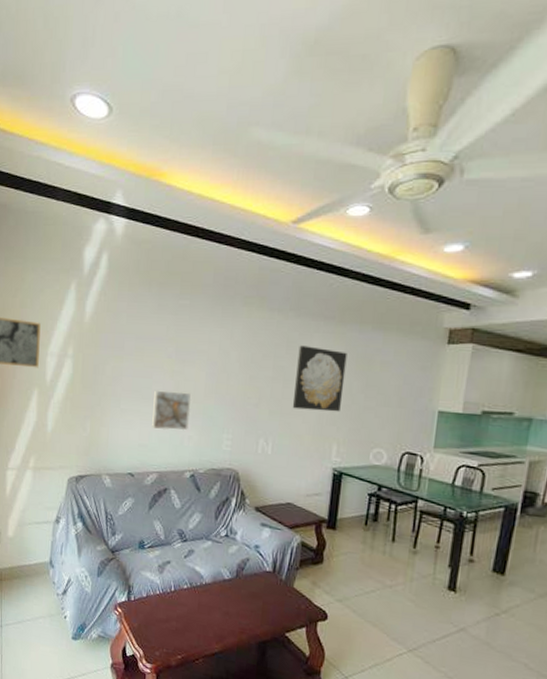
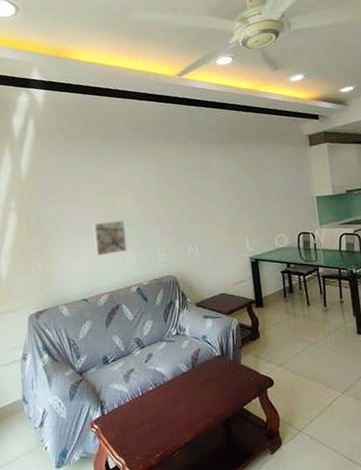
wall art: present [292,345,347,412] -> none [203,165,245,216]

